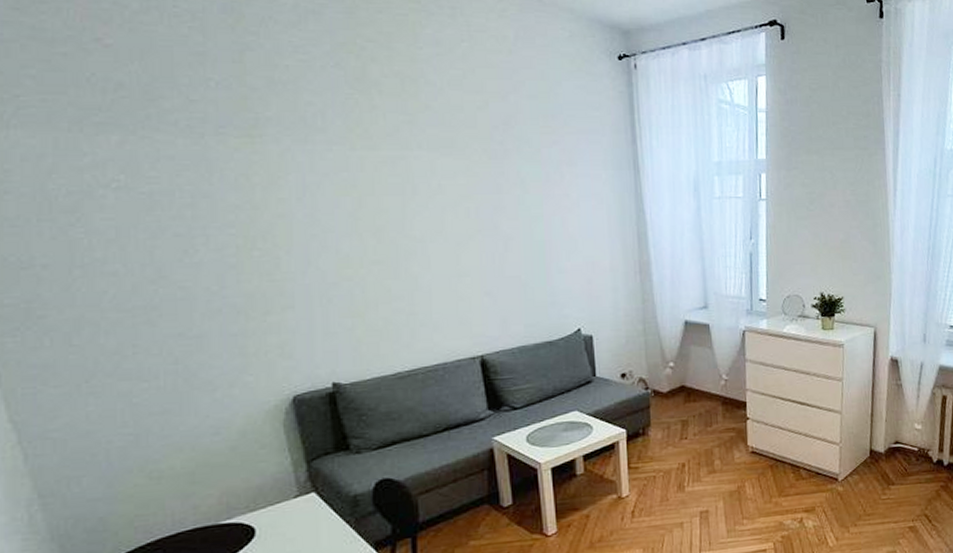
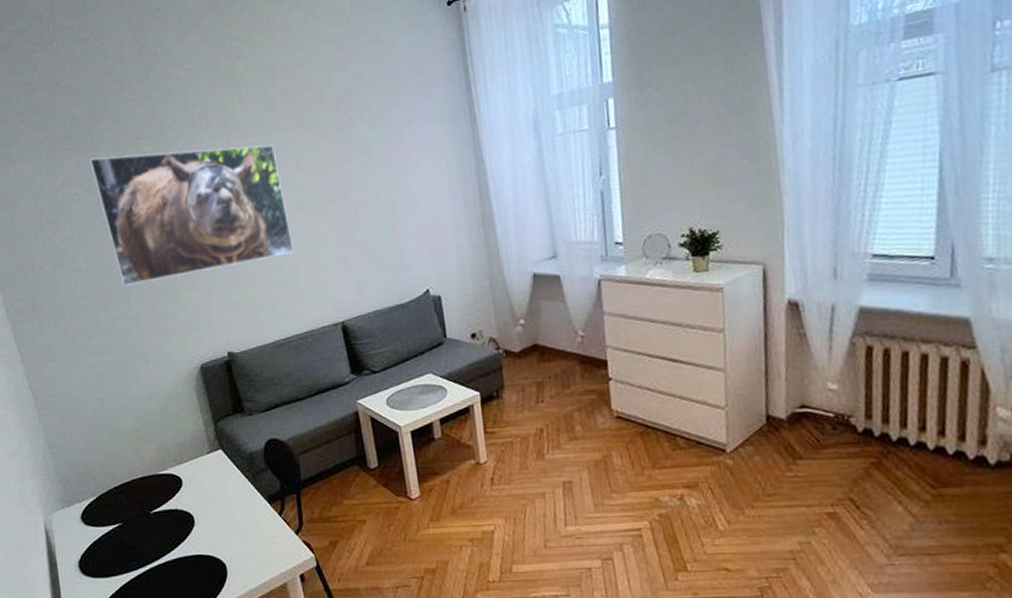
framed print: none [141,139,428,299] -> present [89,145,294,286]

